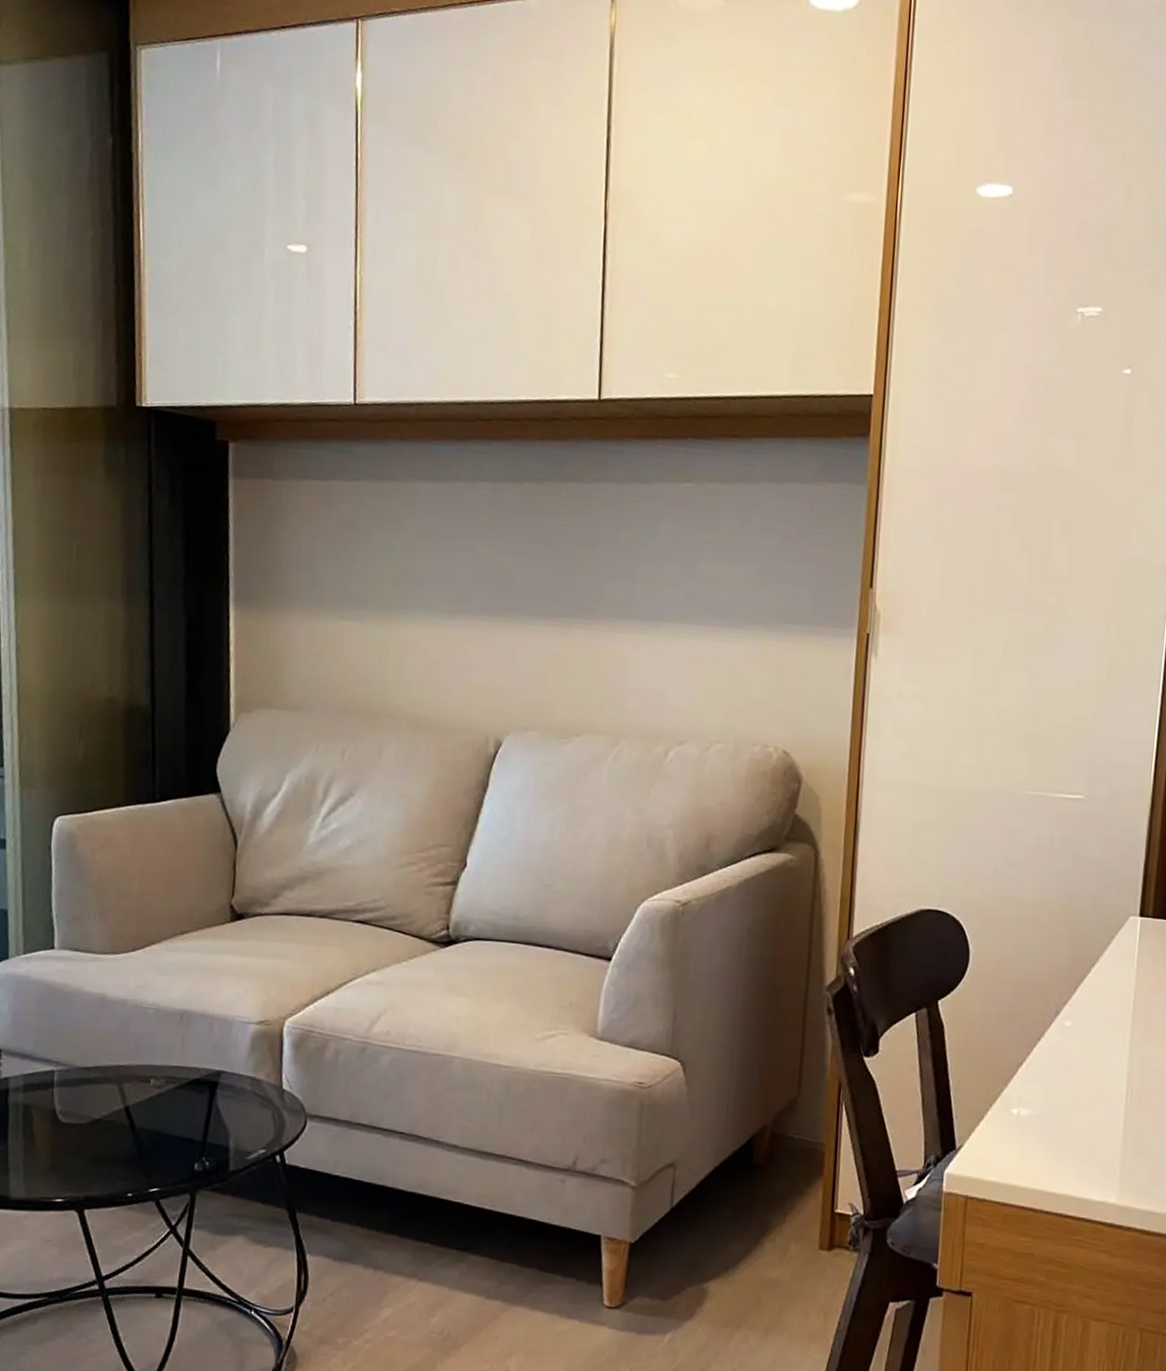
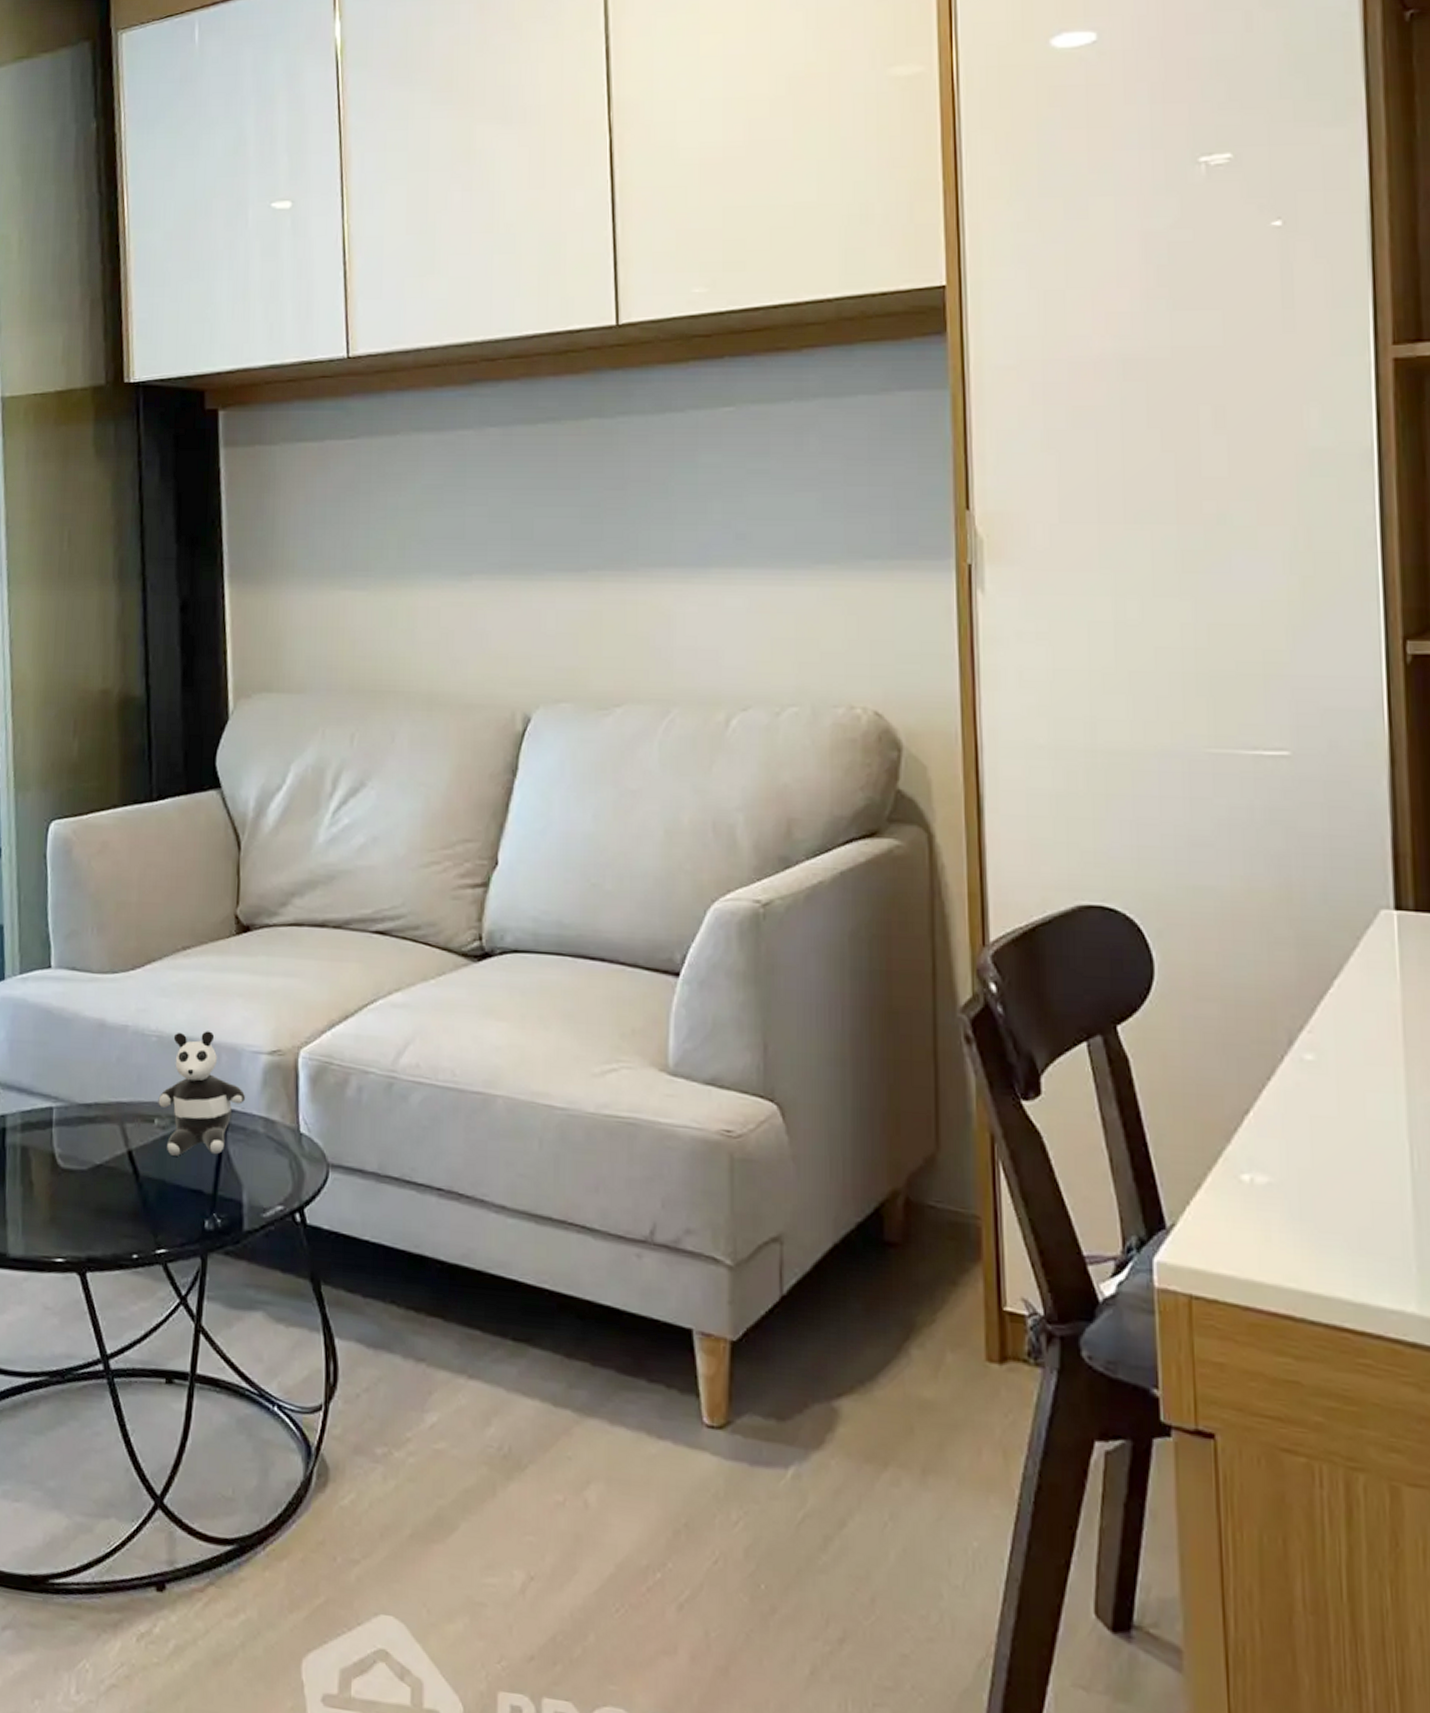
stuffed animal: none [154,1004,234,1110] -> present [158,1031,245,1156]

